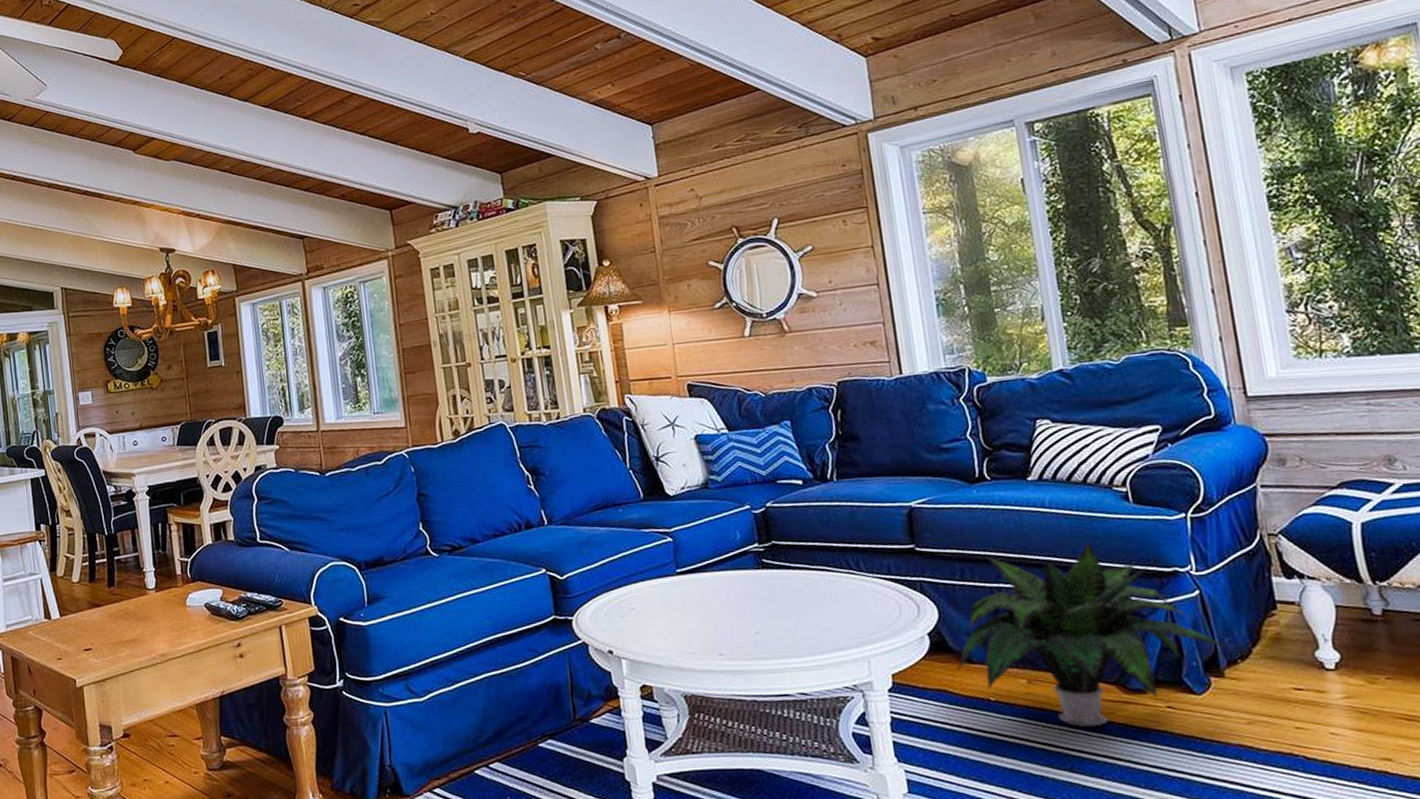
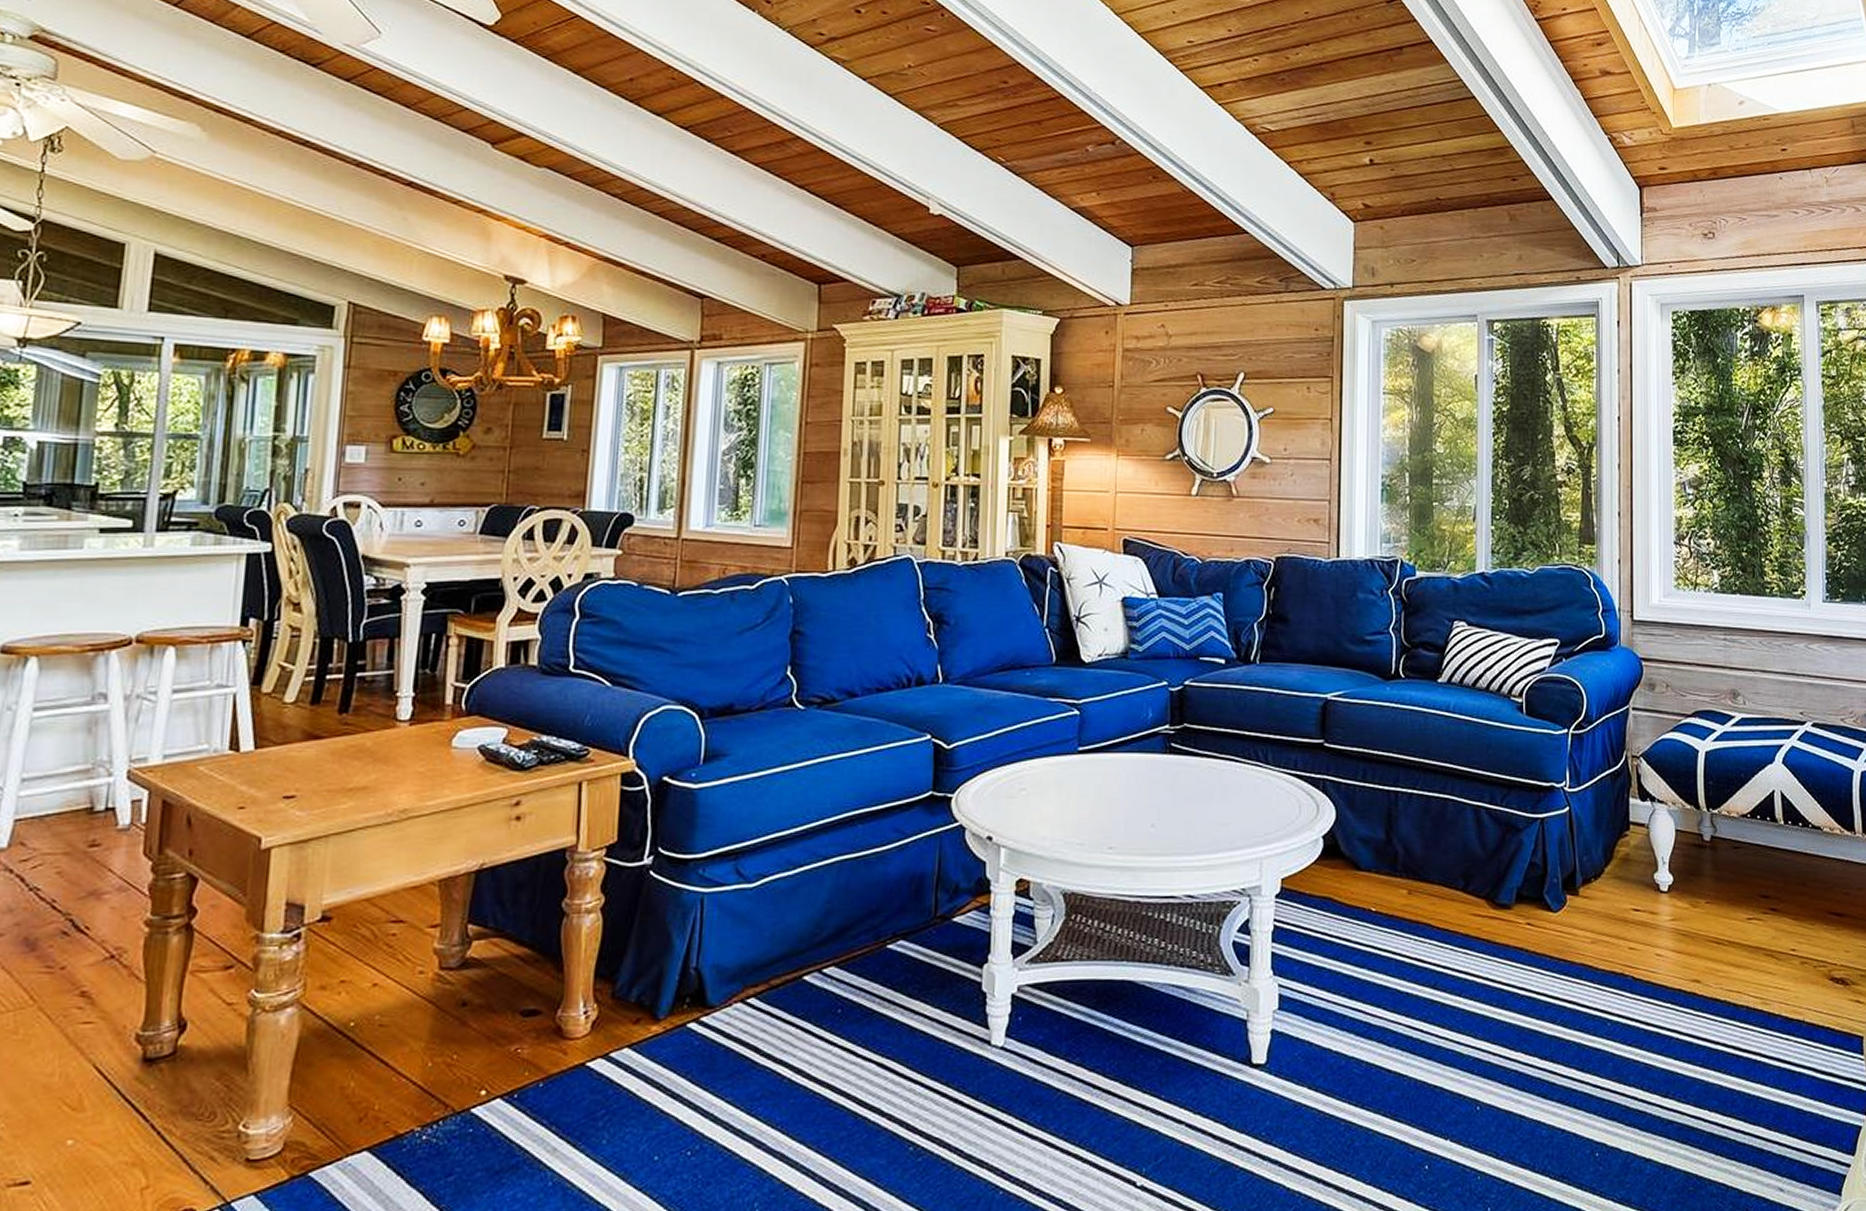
potted plant: present [957,541,1231,728] -> none [1345,750,1587,942]

